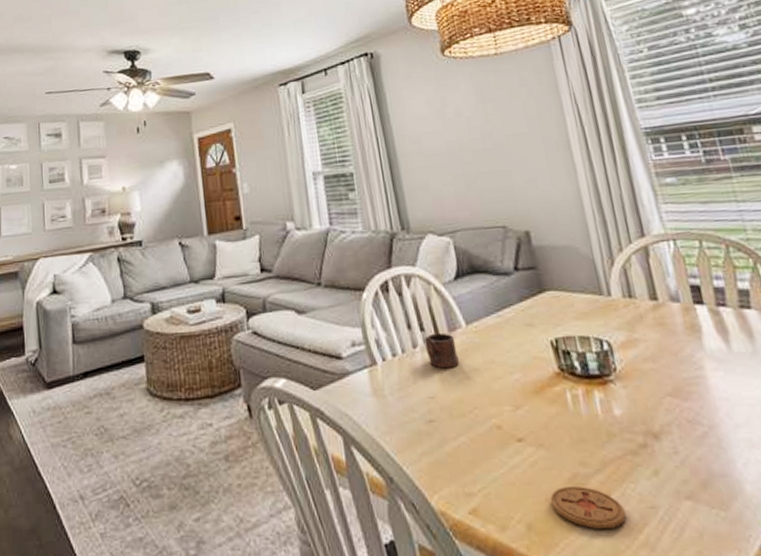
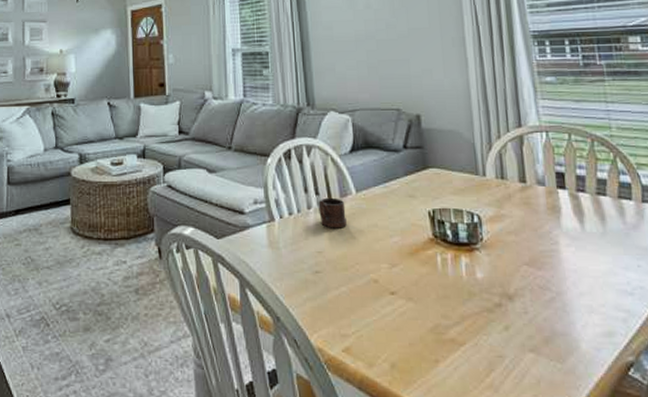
coaster: present [549,485,626,530] -> none [413,334,477,372]

